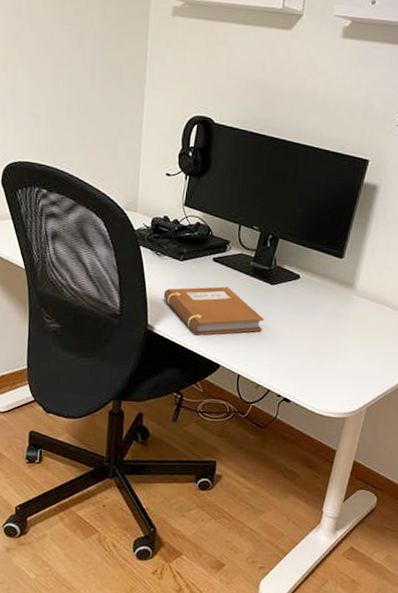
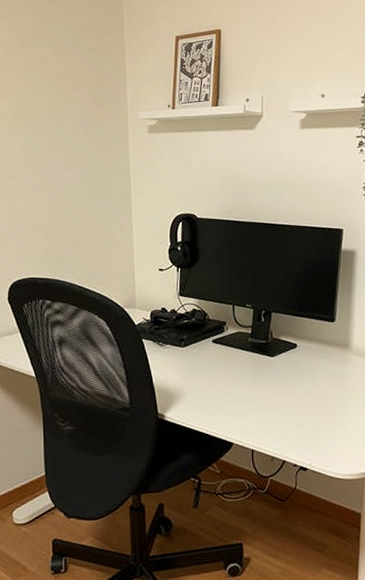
notebook: present [163,286,264,336] -> none [169,365,269,417]

